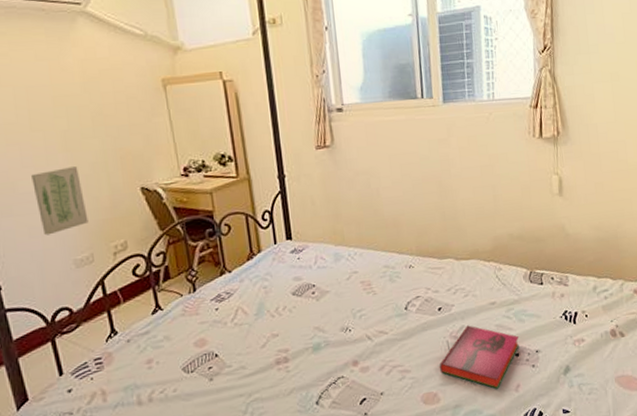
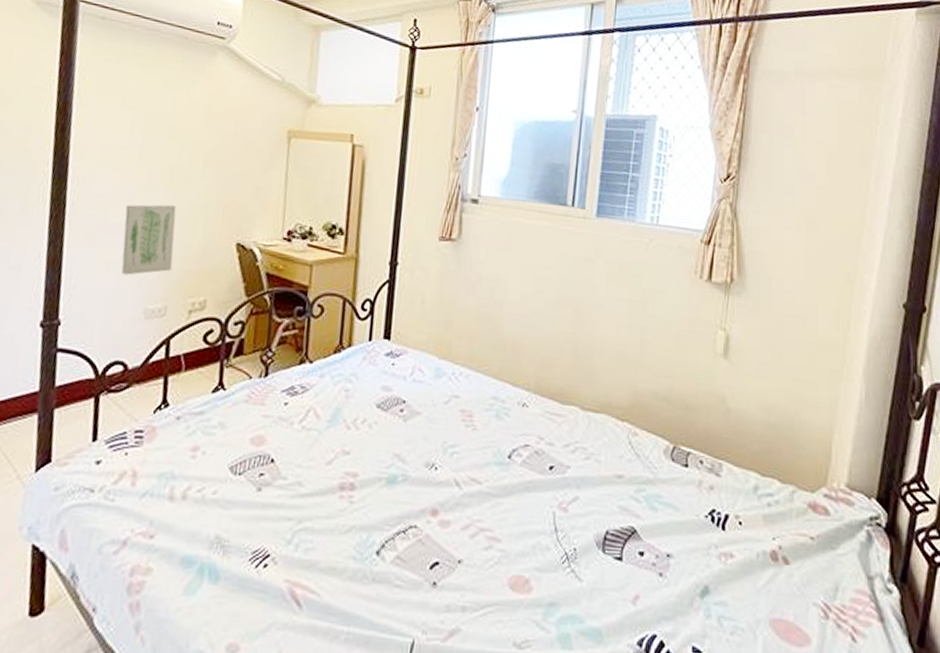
hardback book: present [439,325,519,389] -> none [537,497,648,594]

